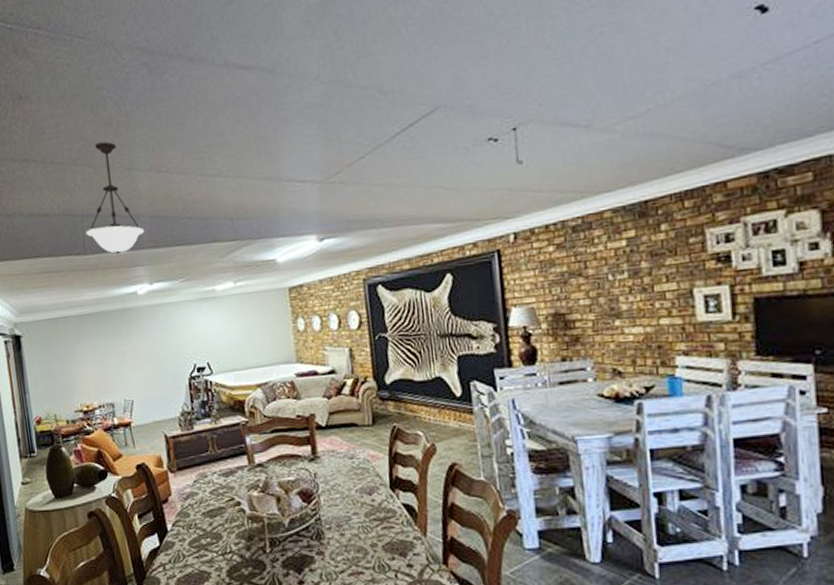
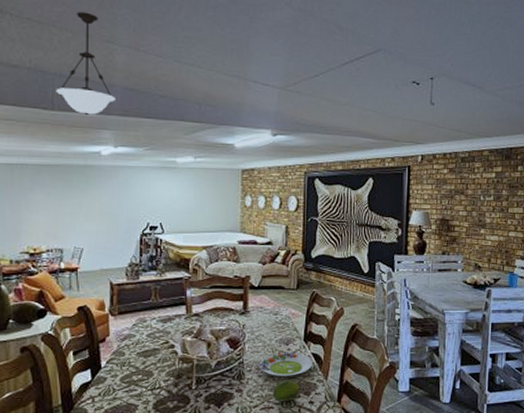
salad plate: none [339,503,406,534] -> present [259,352,313,376]
fruit: none [360,538,393,566] -> present [272,380,299,402]

